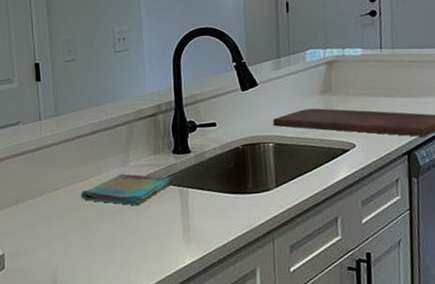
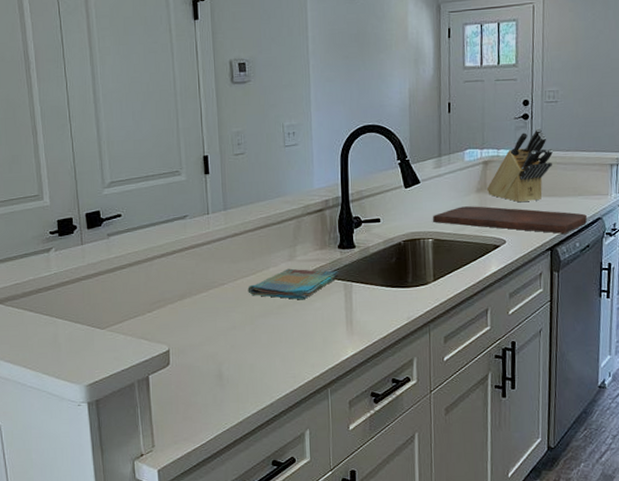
knife block: none [331,24,406,104] -> present [486,127,553,203]

